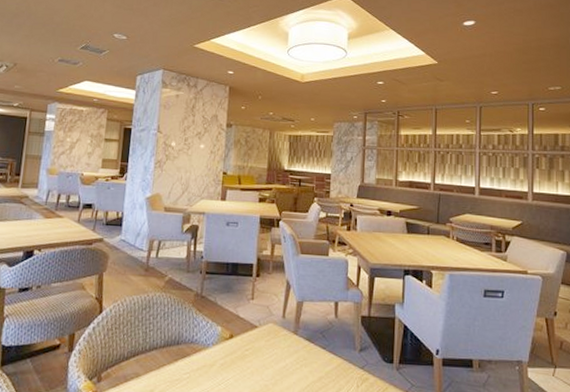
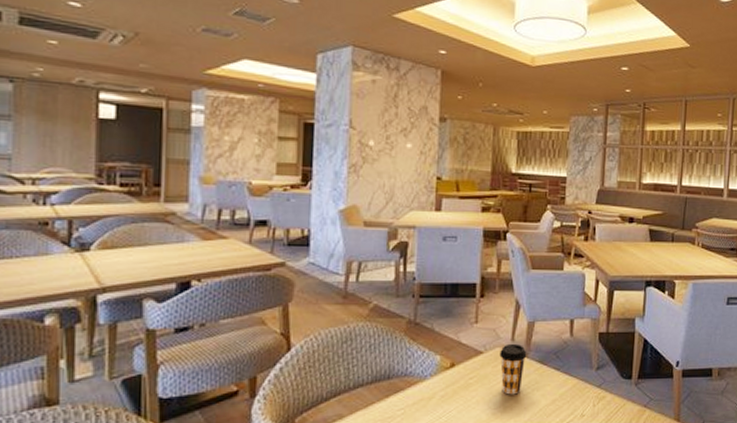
coffee cup: none [272,320,296,369] -> present [499,343,527,395]

